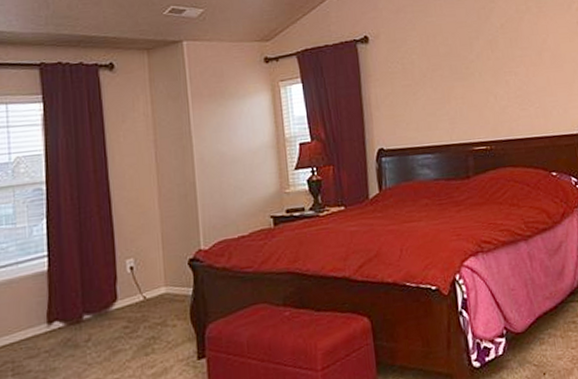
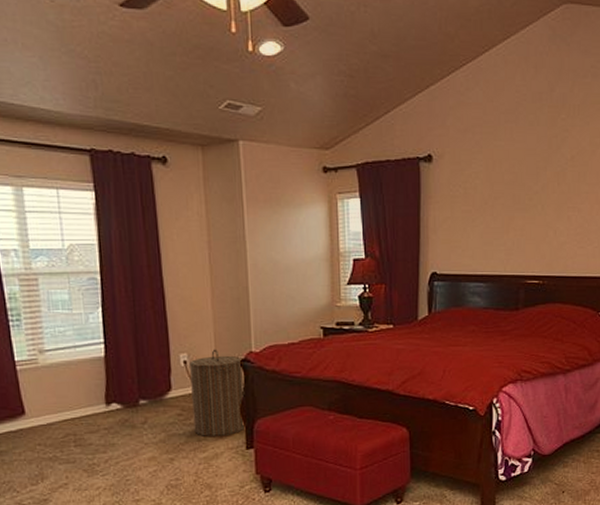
laundry hamper: none [136,250,195,350] -> present [190,349,244,437]

